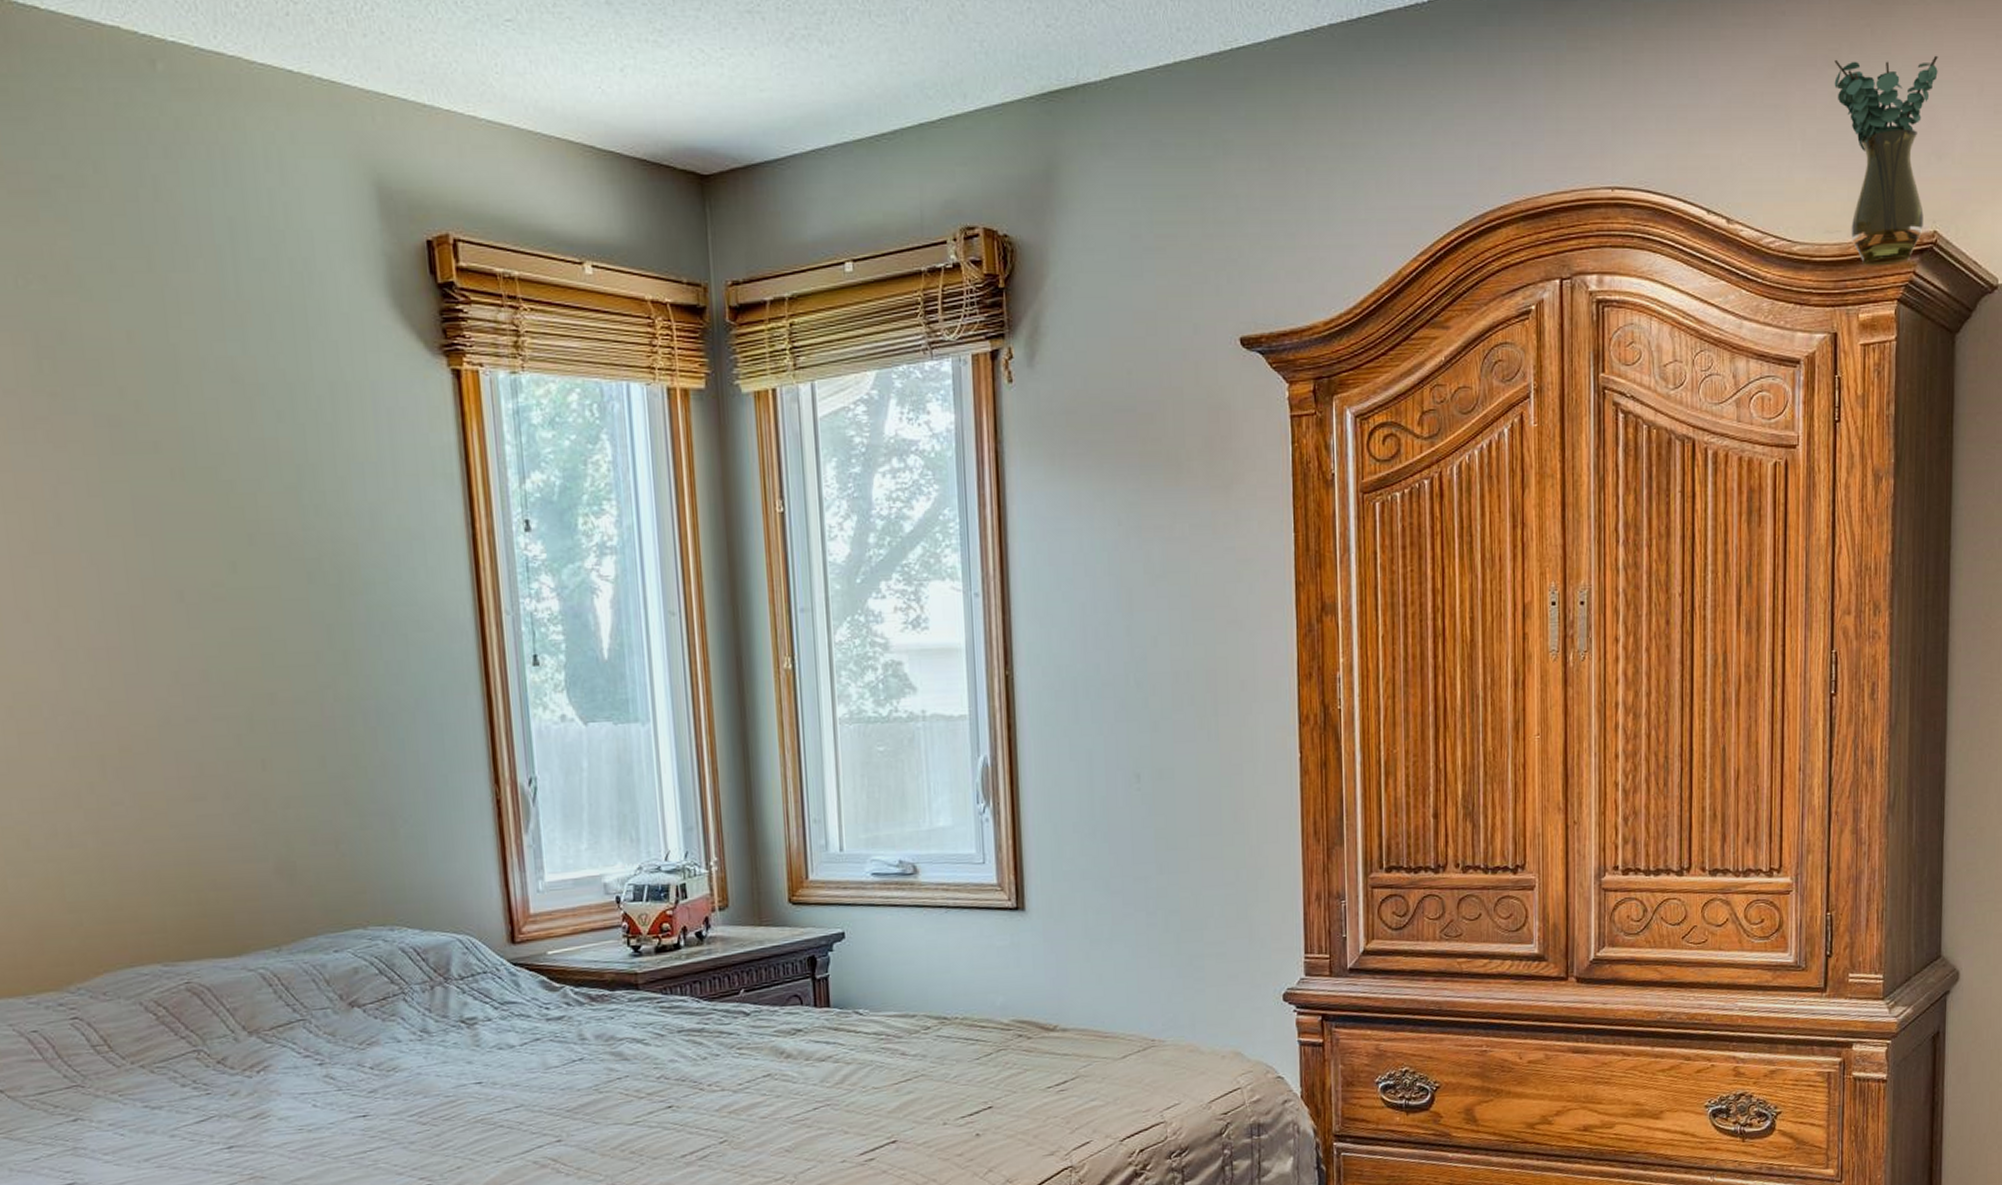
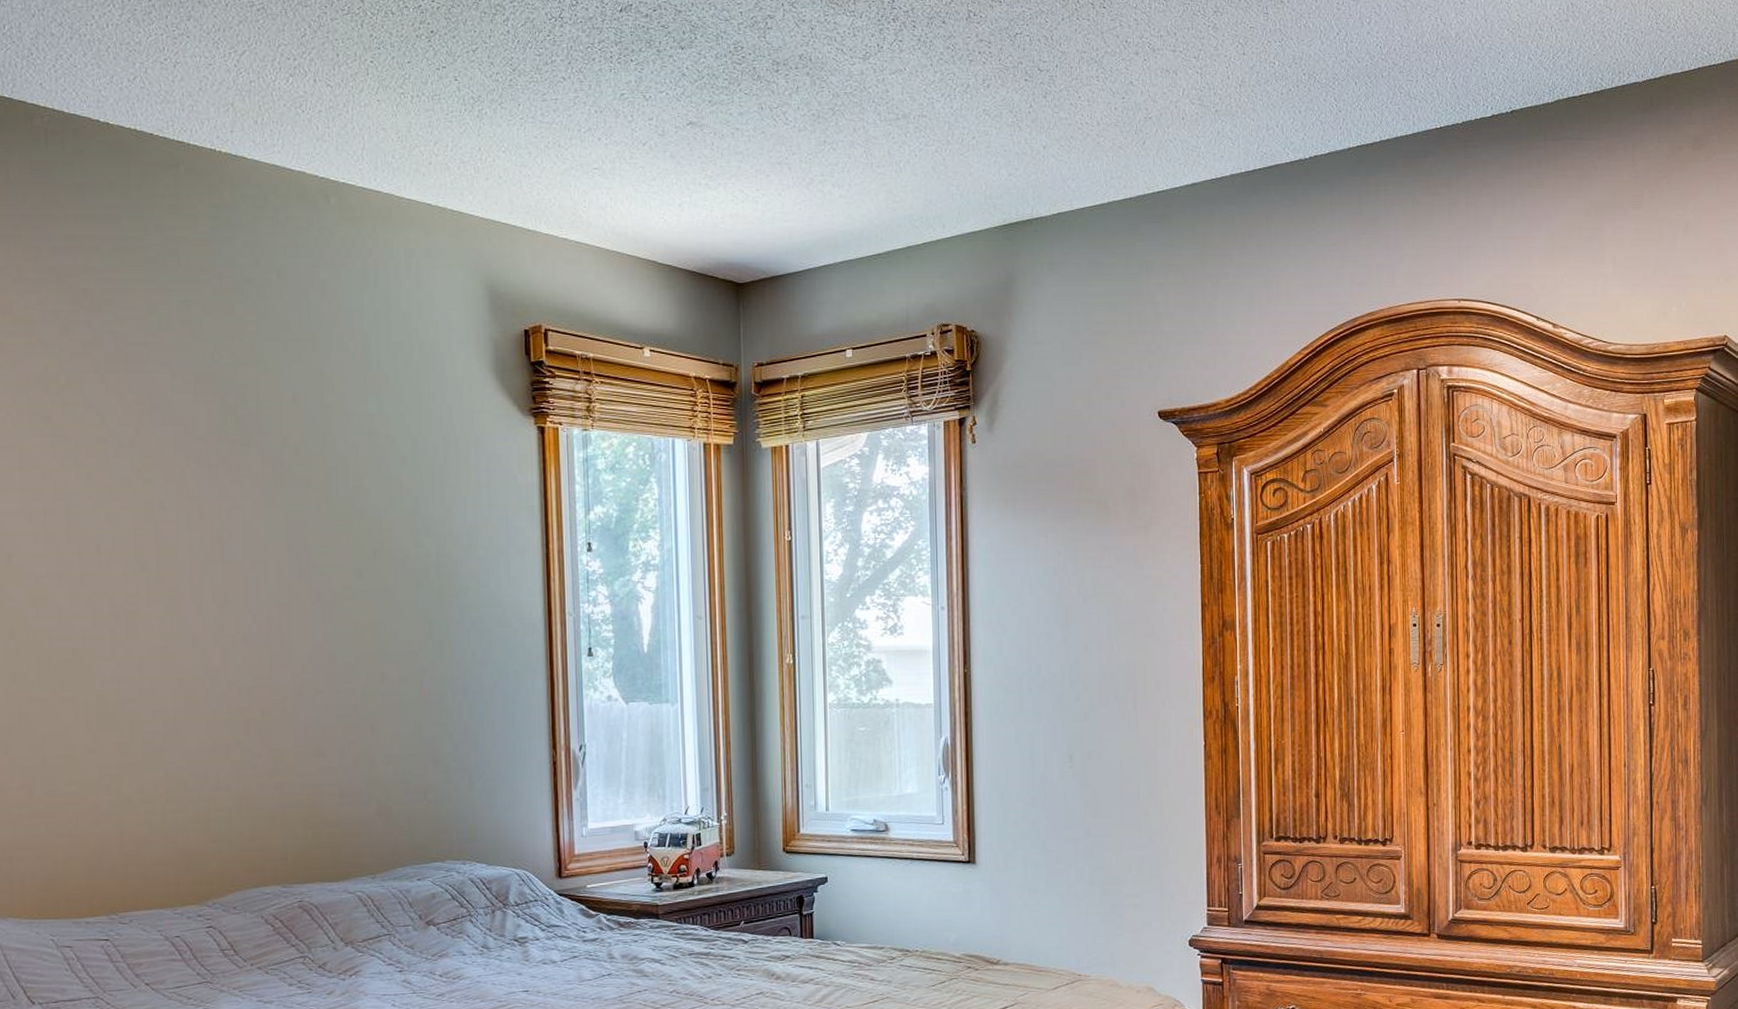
vase: present [1834,55,1938,268] -> none [1638,200,1723,363]

